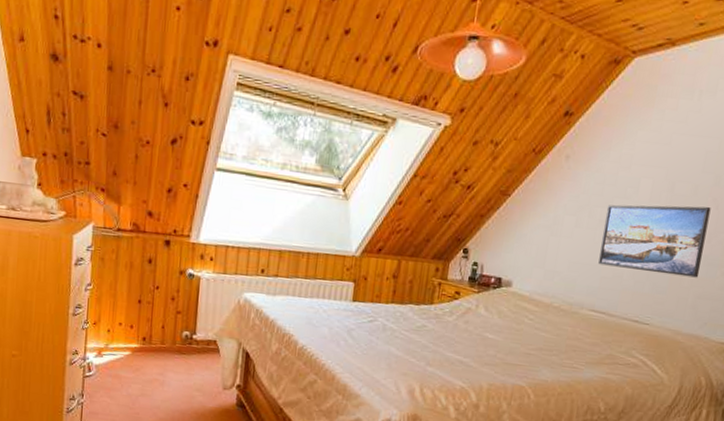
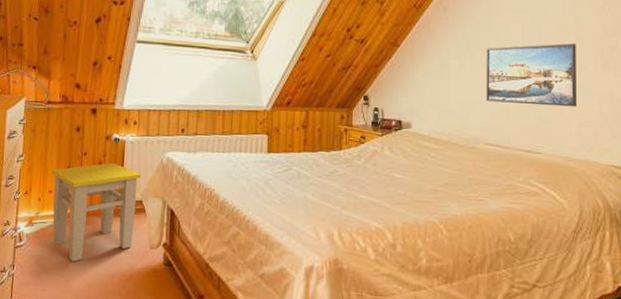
stool: none [121,298,217,396] -> present [51,162,142,262]

